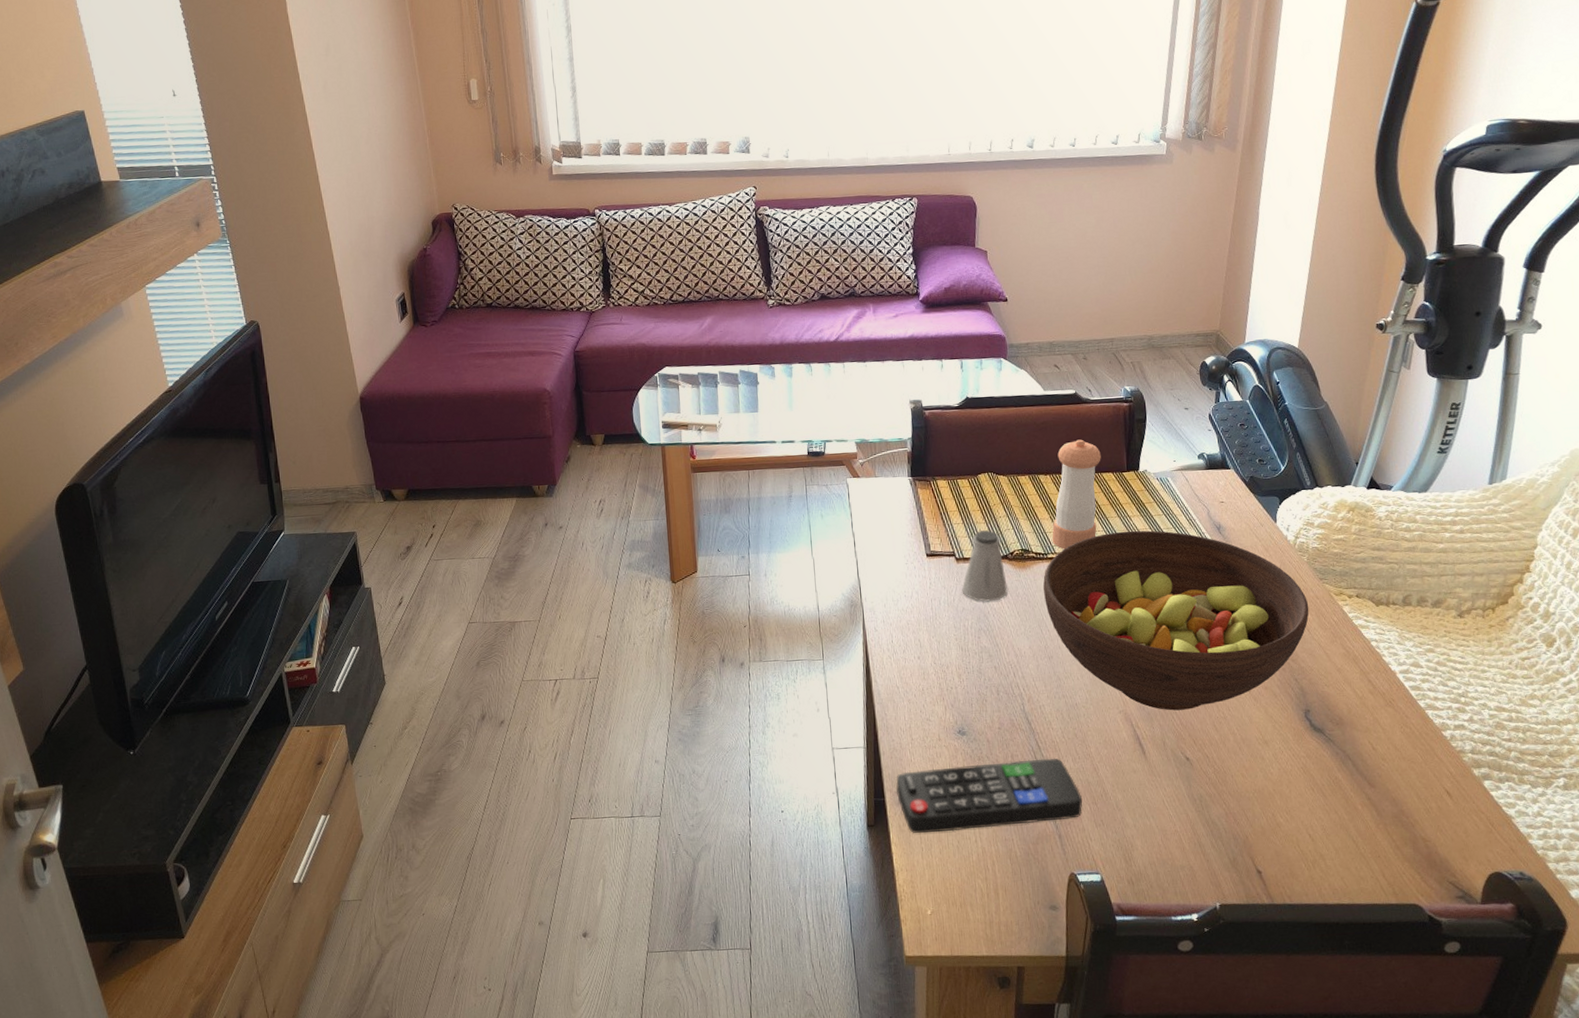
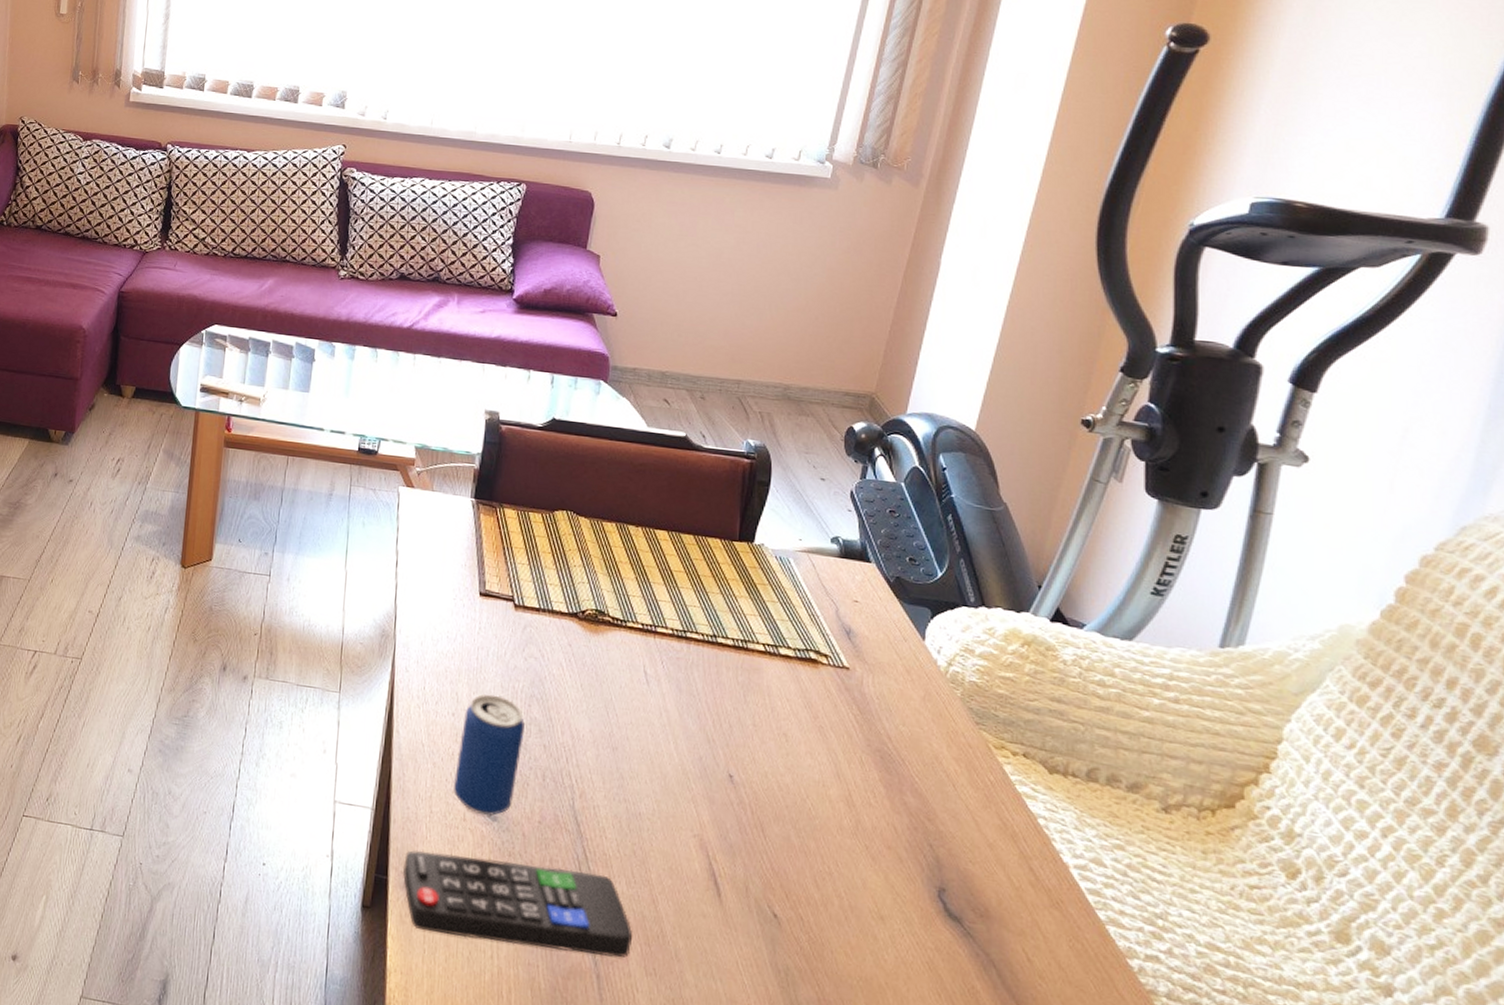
beverage can: none [926,635,978,732] -> present [453,694,526,816]
saltshaker: present [962,529,1008,602] -> none [516,577,573,665]
fruit bowl: present [1043,530,1309,711] -> none [616,611,958,853]
pepper shaker: present [1052,439,1101,550] -> none [635,491,709,621]

